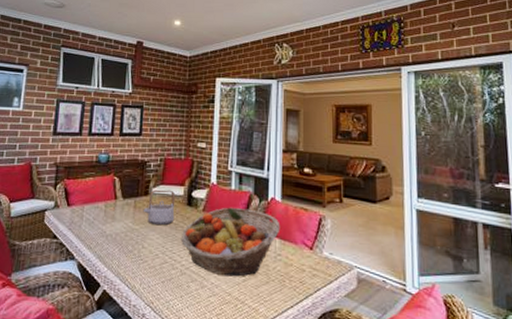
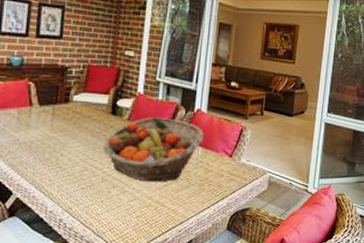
teapot: present [143,189,175,226] -> none [62,97,99,134]

